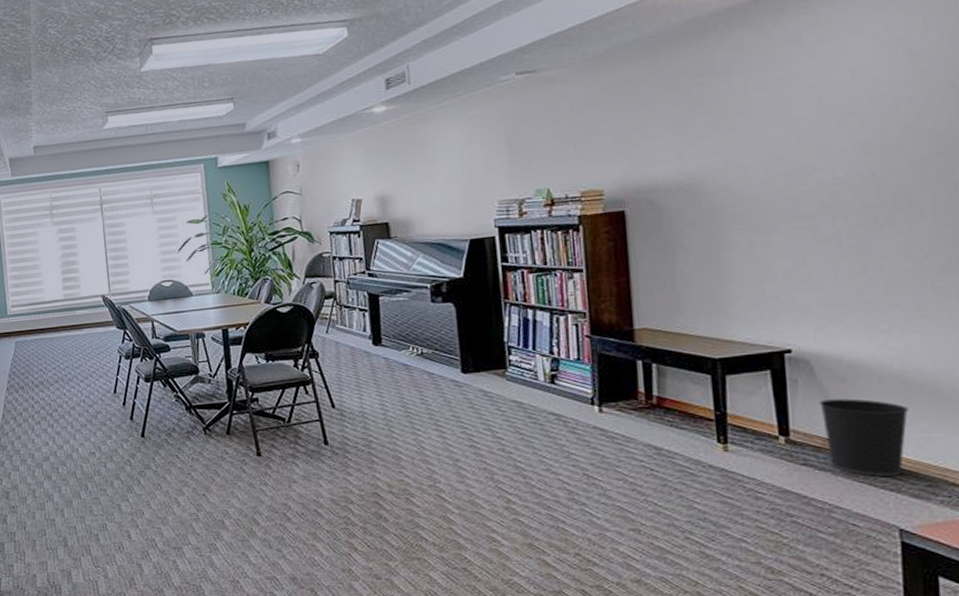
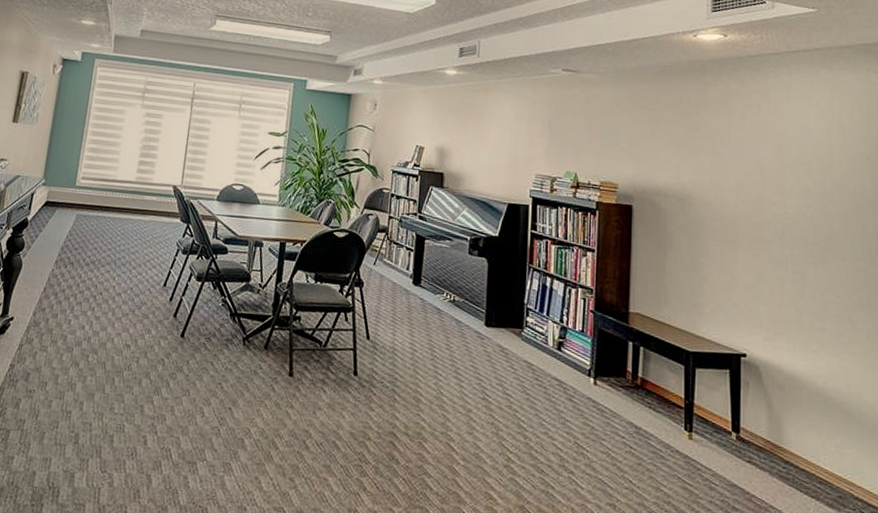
wastebasket: present [819,398,909,477] -> none [764,404,828,484]

